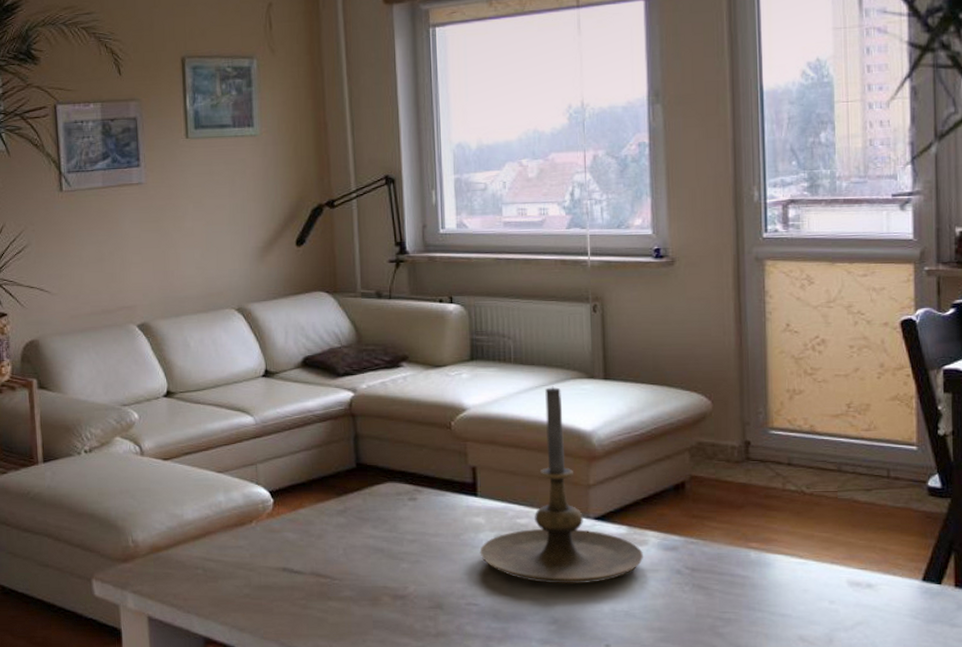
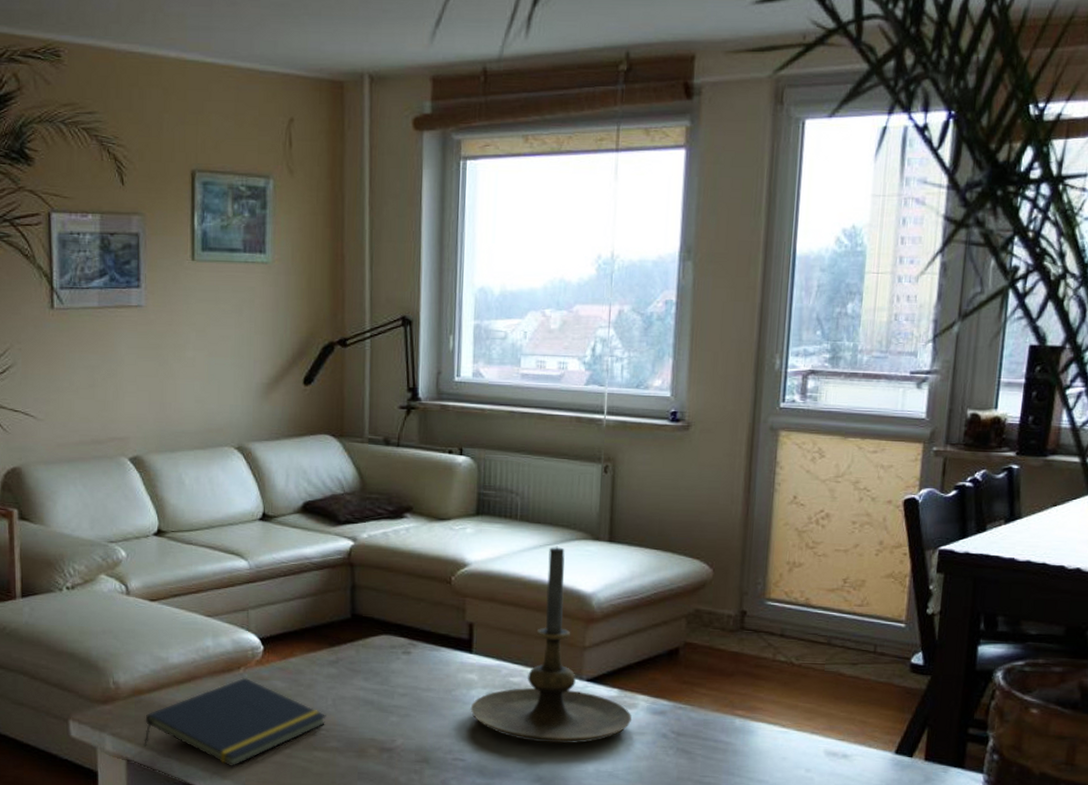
notepad: none [164,530,338,620] -> present [144,677,326,767]

